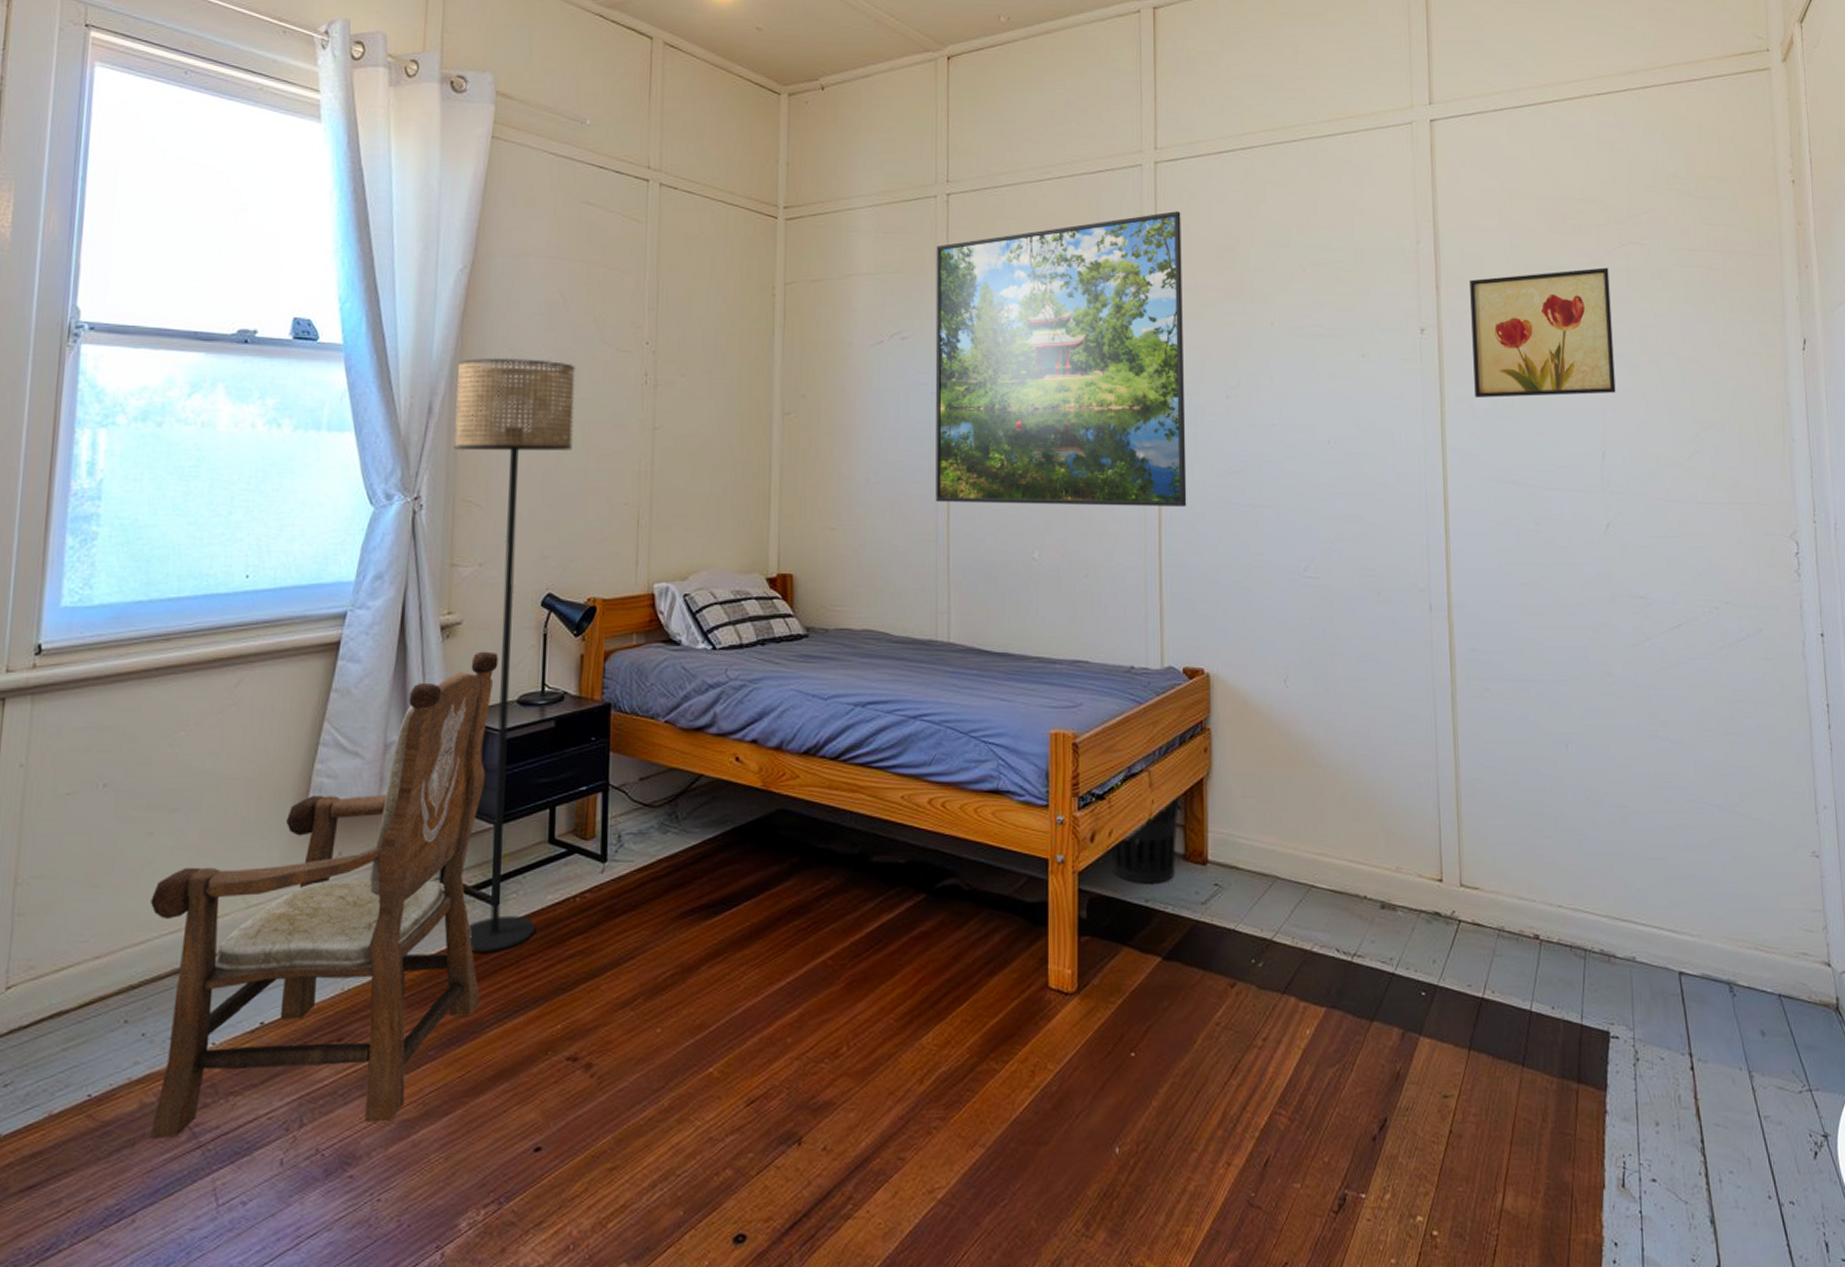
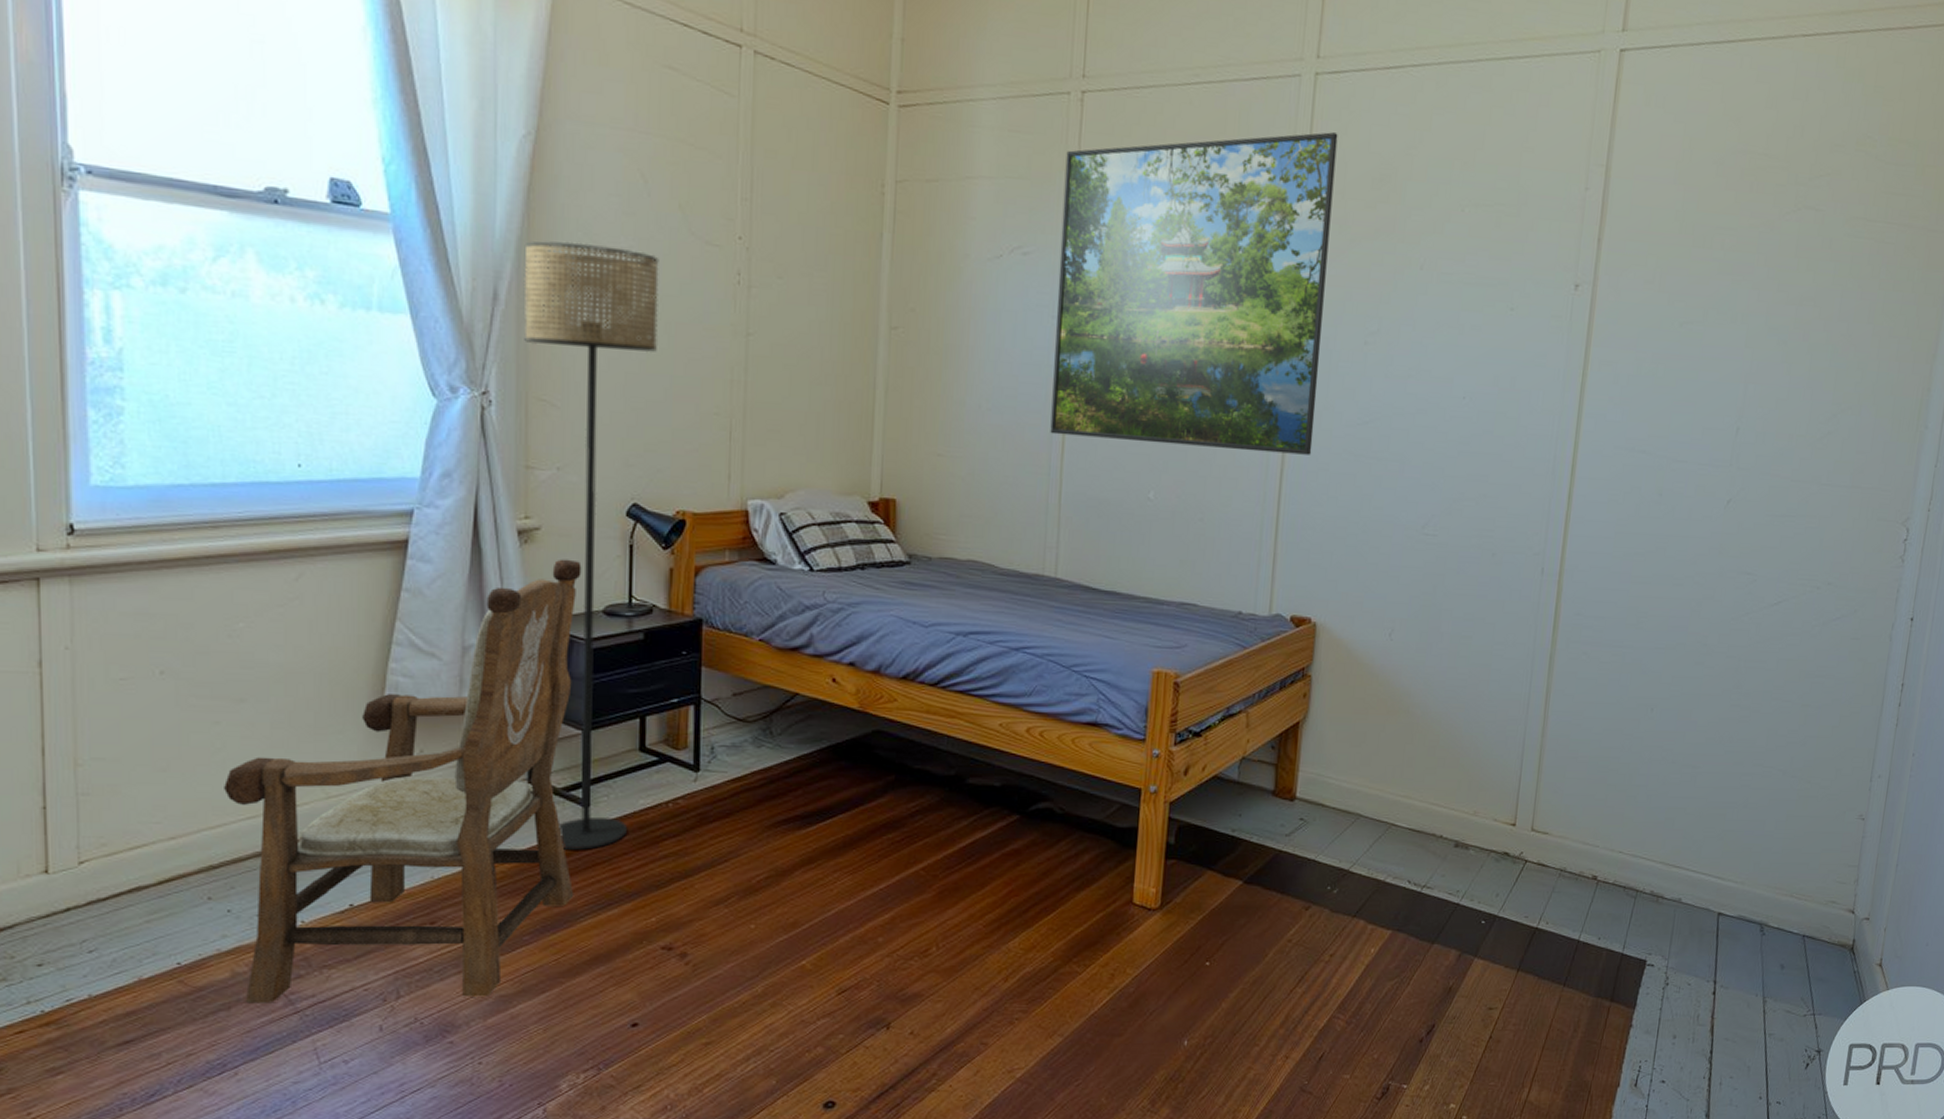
wastebasket: present [1111,792,1182,884] -> none [1203,733,1277,816]
wall art: present [1470,267,1616,398] -> none [1620,232,1779,367]

